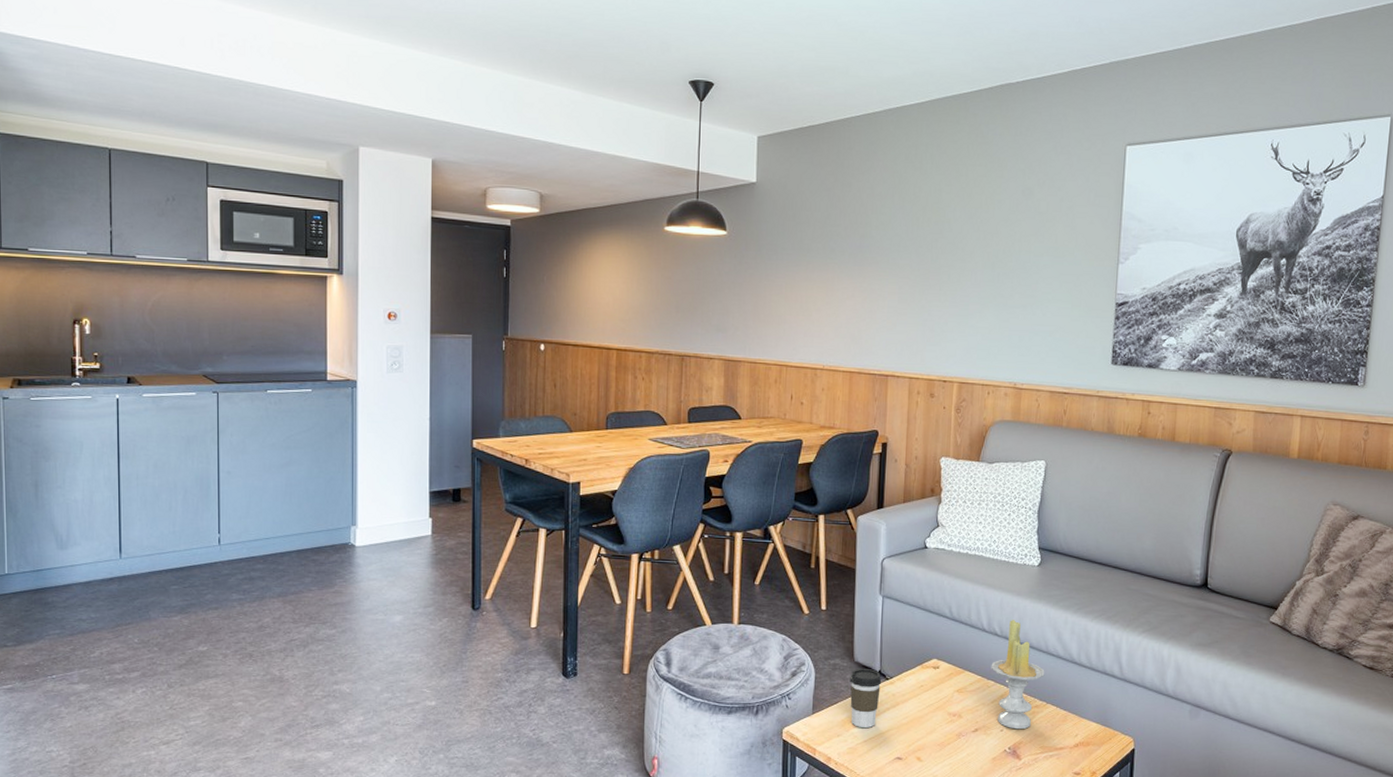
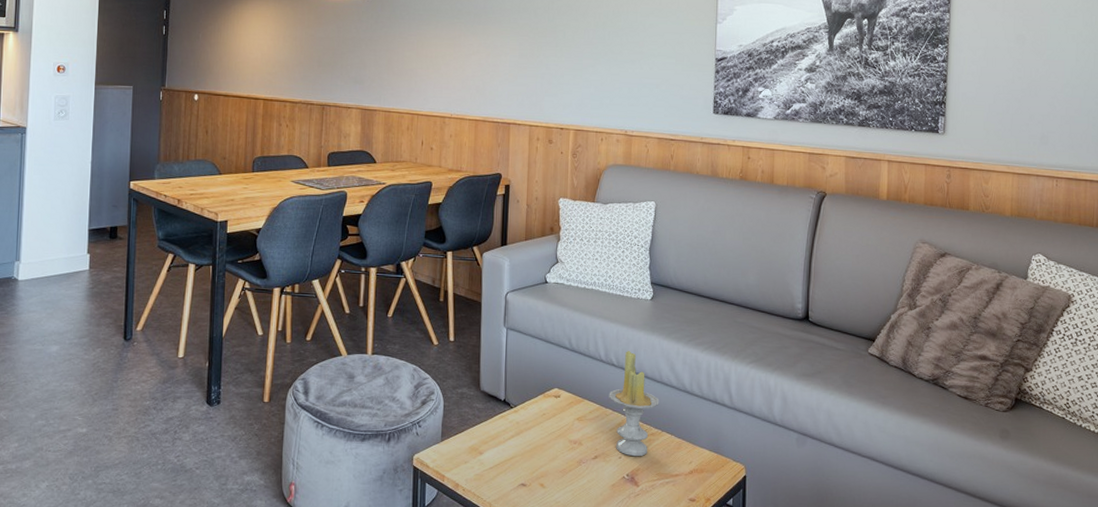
coffee cup: present [850,669,882,728] -> none [476,397,507,455]

